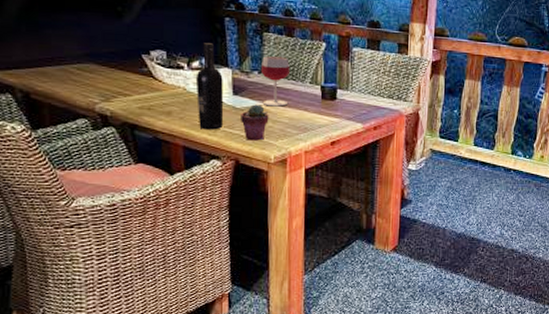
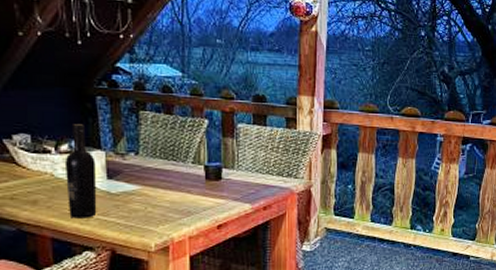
potted succulent: present [241,104,269,141] -> none [116,188,148,228]
wineglass: present [260,56,290,107] -> none [137,136,169,190]

